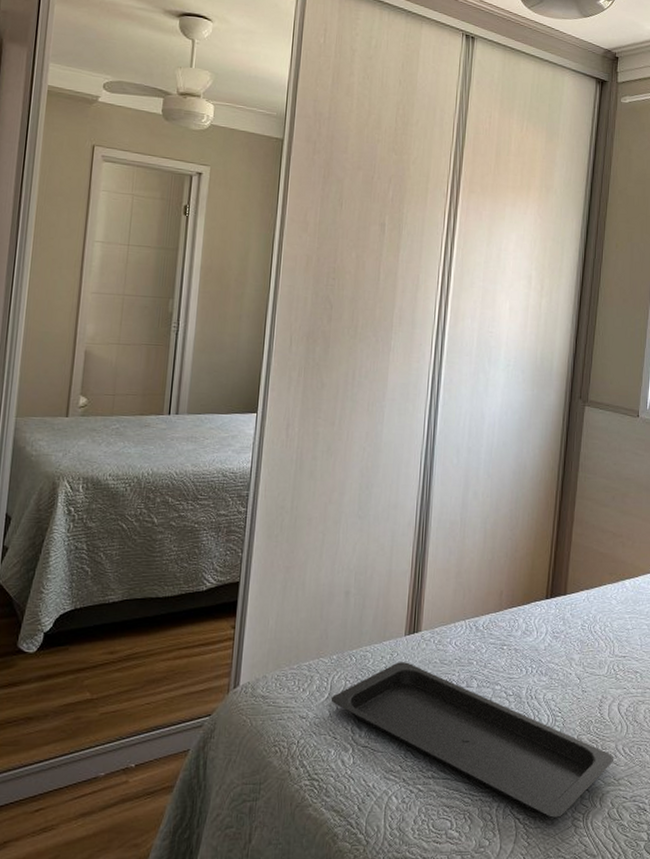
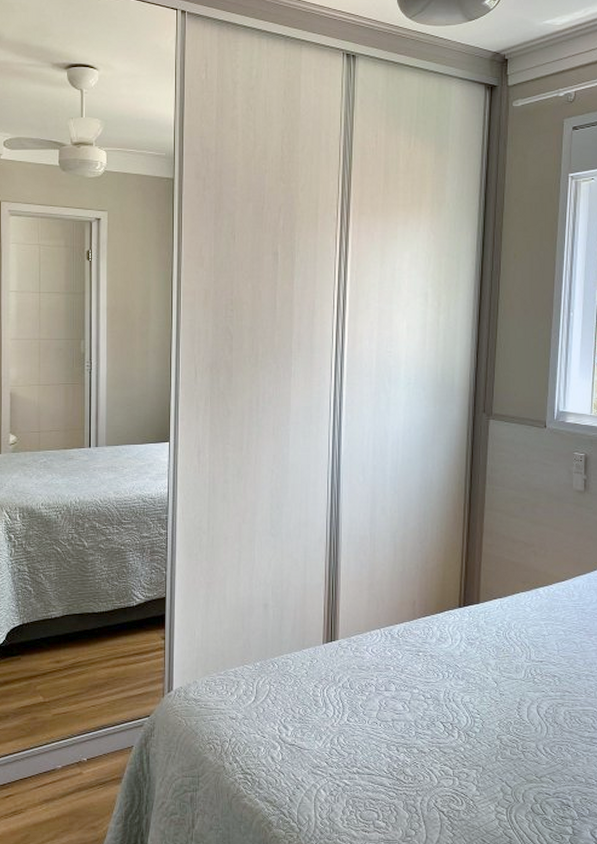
serving tray: present [330,662,613,818] -> none [257,668,534,811]

